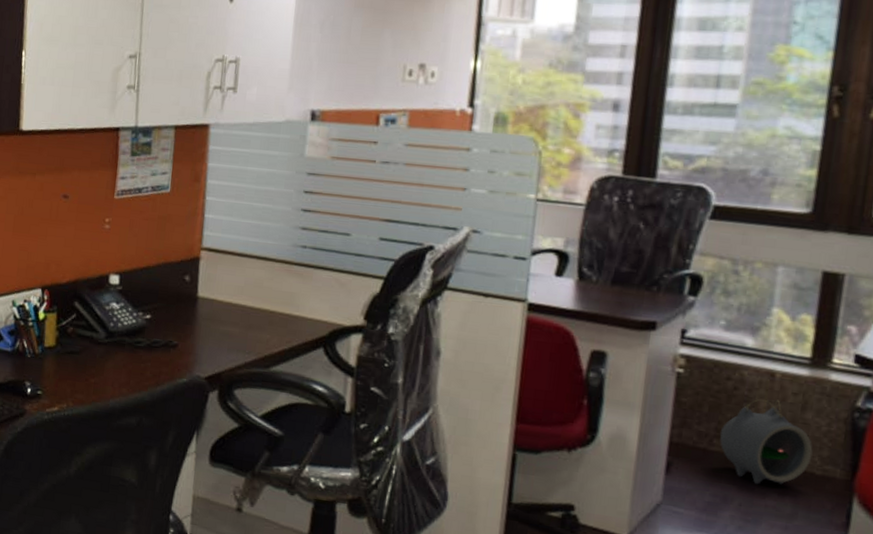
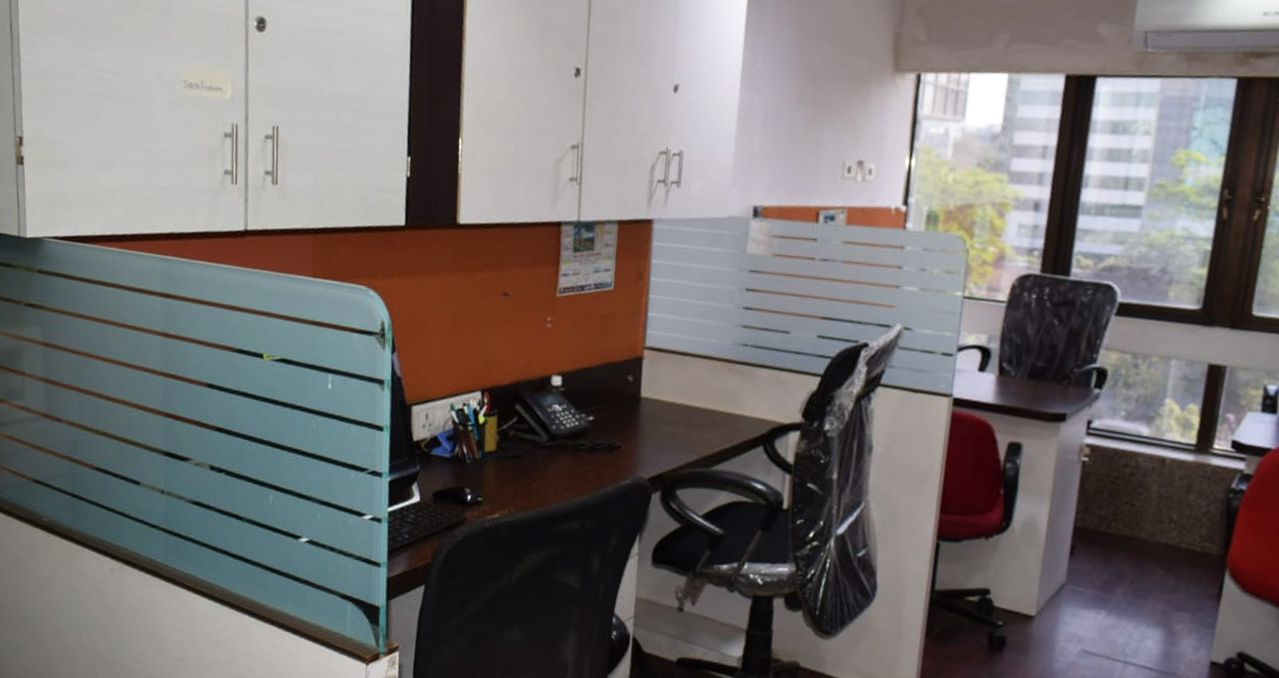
air purifier: present [719,399,813,485] -> none [1117,484,1194,563]

